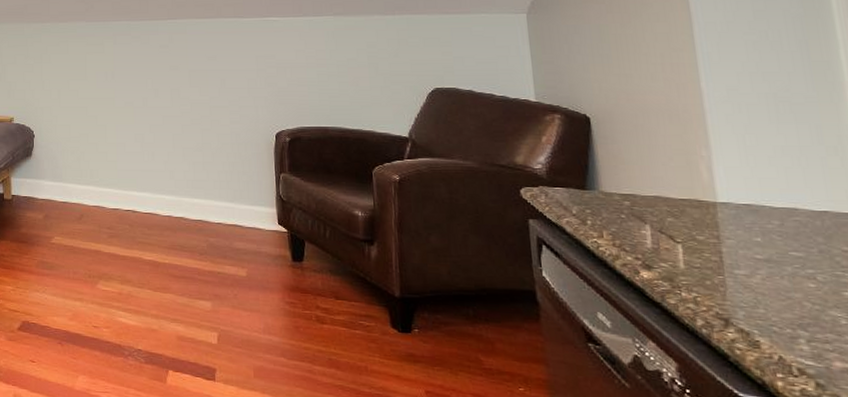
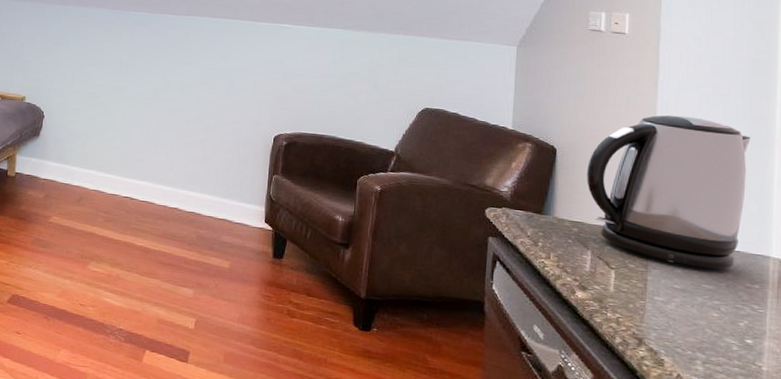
kettle: none [629,68,824,234] -> present [587,115,751,269]

